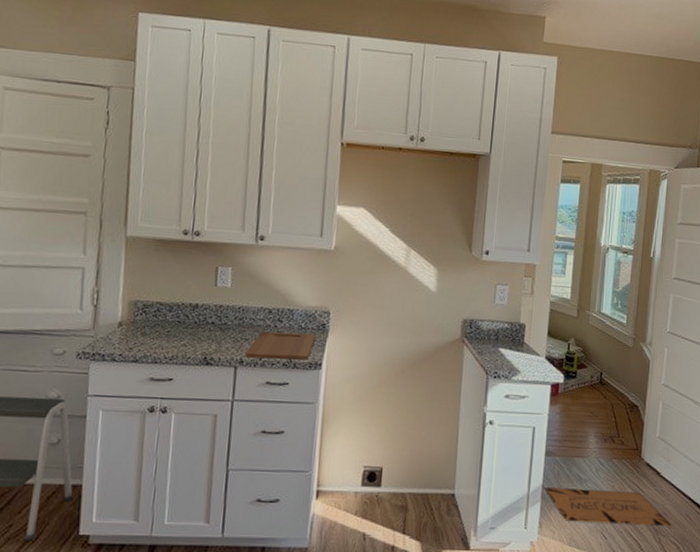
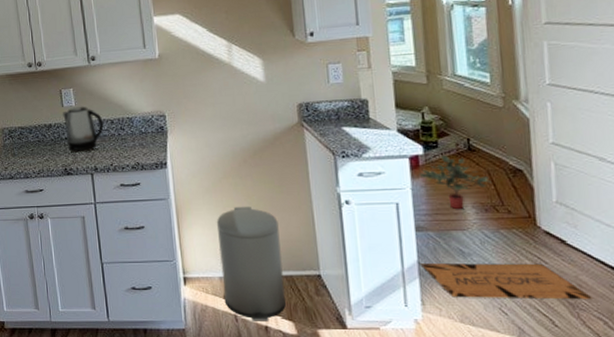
kettle: none [213,288,260,340] -> present [63,106,104,152]
cutting board: present [245,331,316,361] -> none [98,137,157,165]
pedal bin: none [355,417,424,541] -> present [216,206,286,322]
potted plant: none [557,385,613,438] -> present [419,154,492,210]

